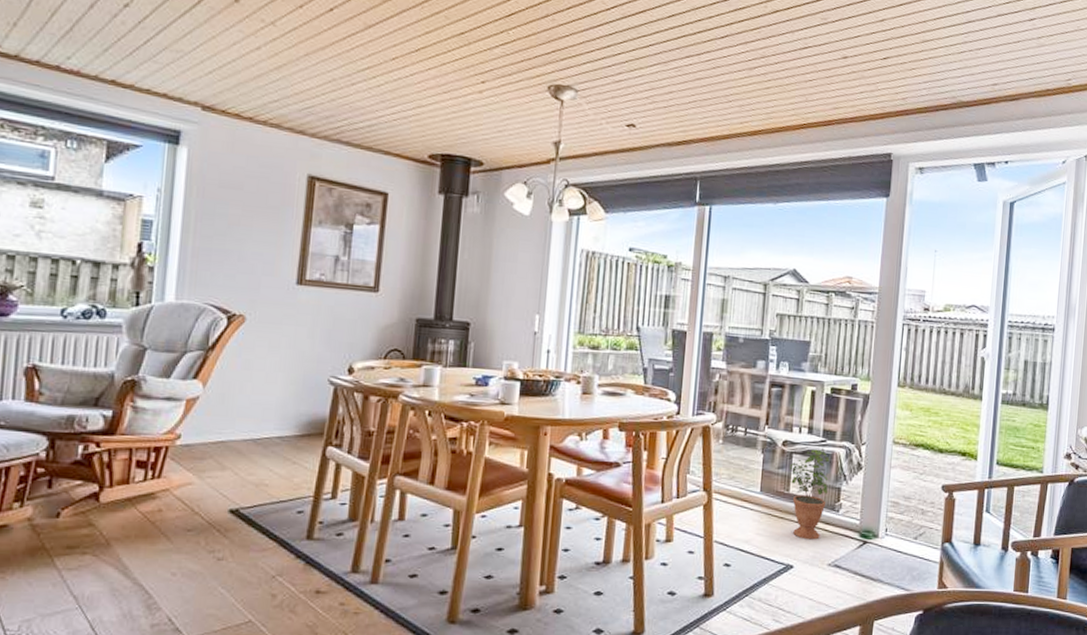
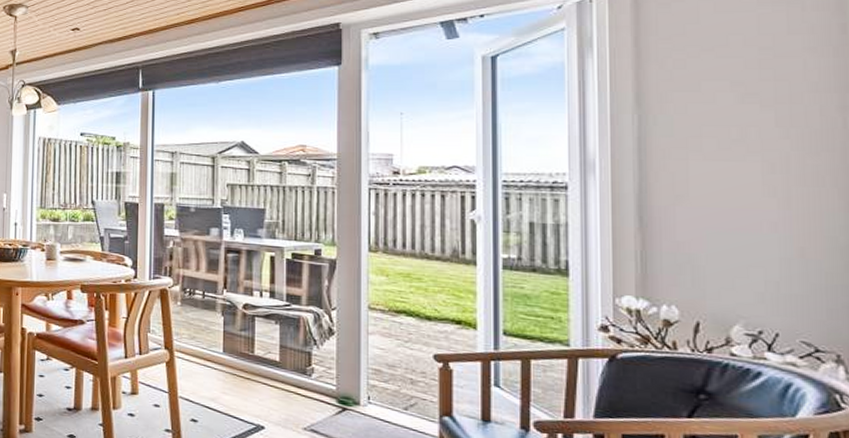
potted plant: present [789,445,830,540] -> none [252,309,297,403]

